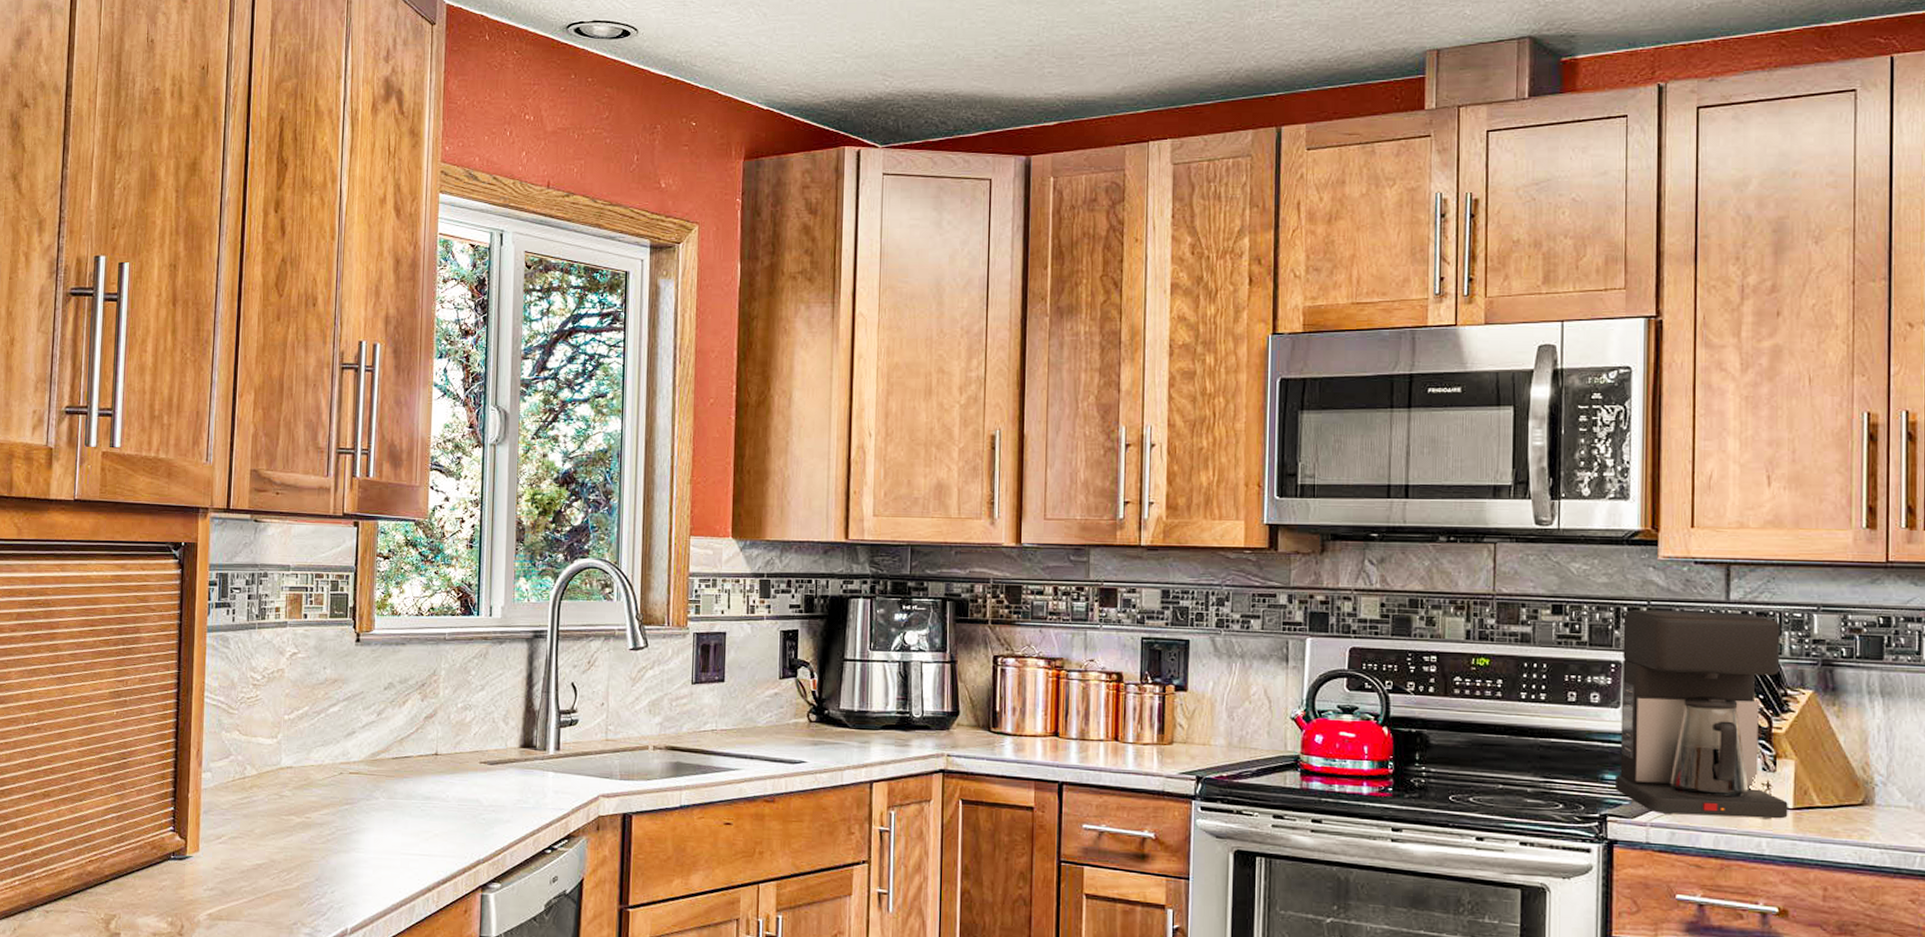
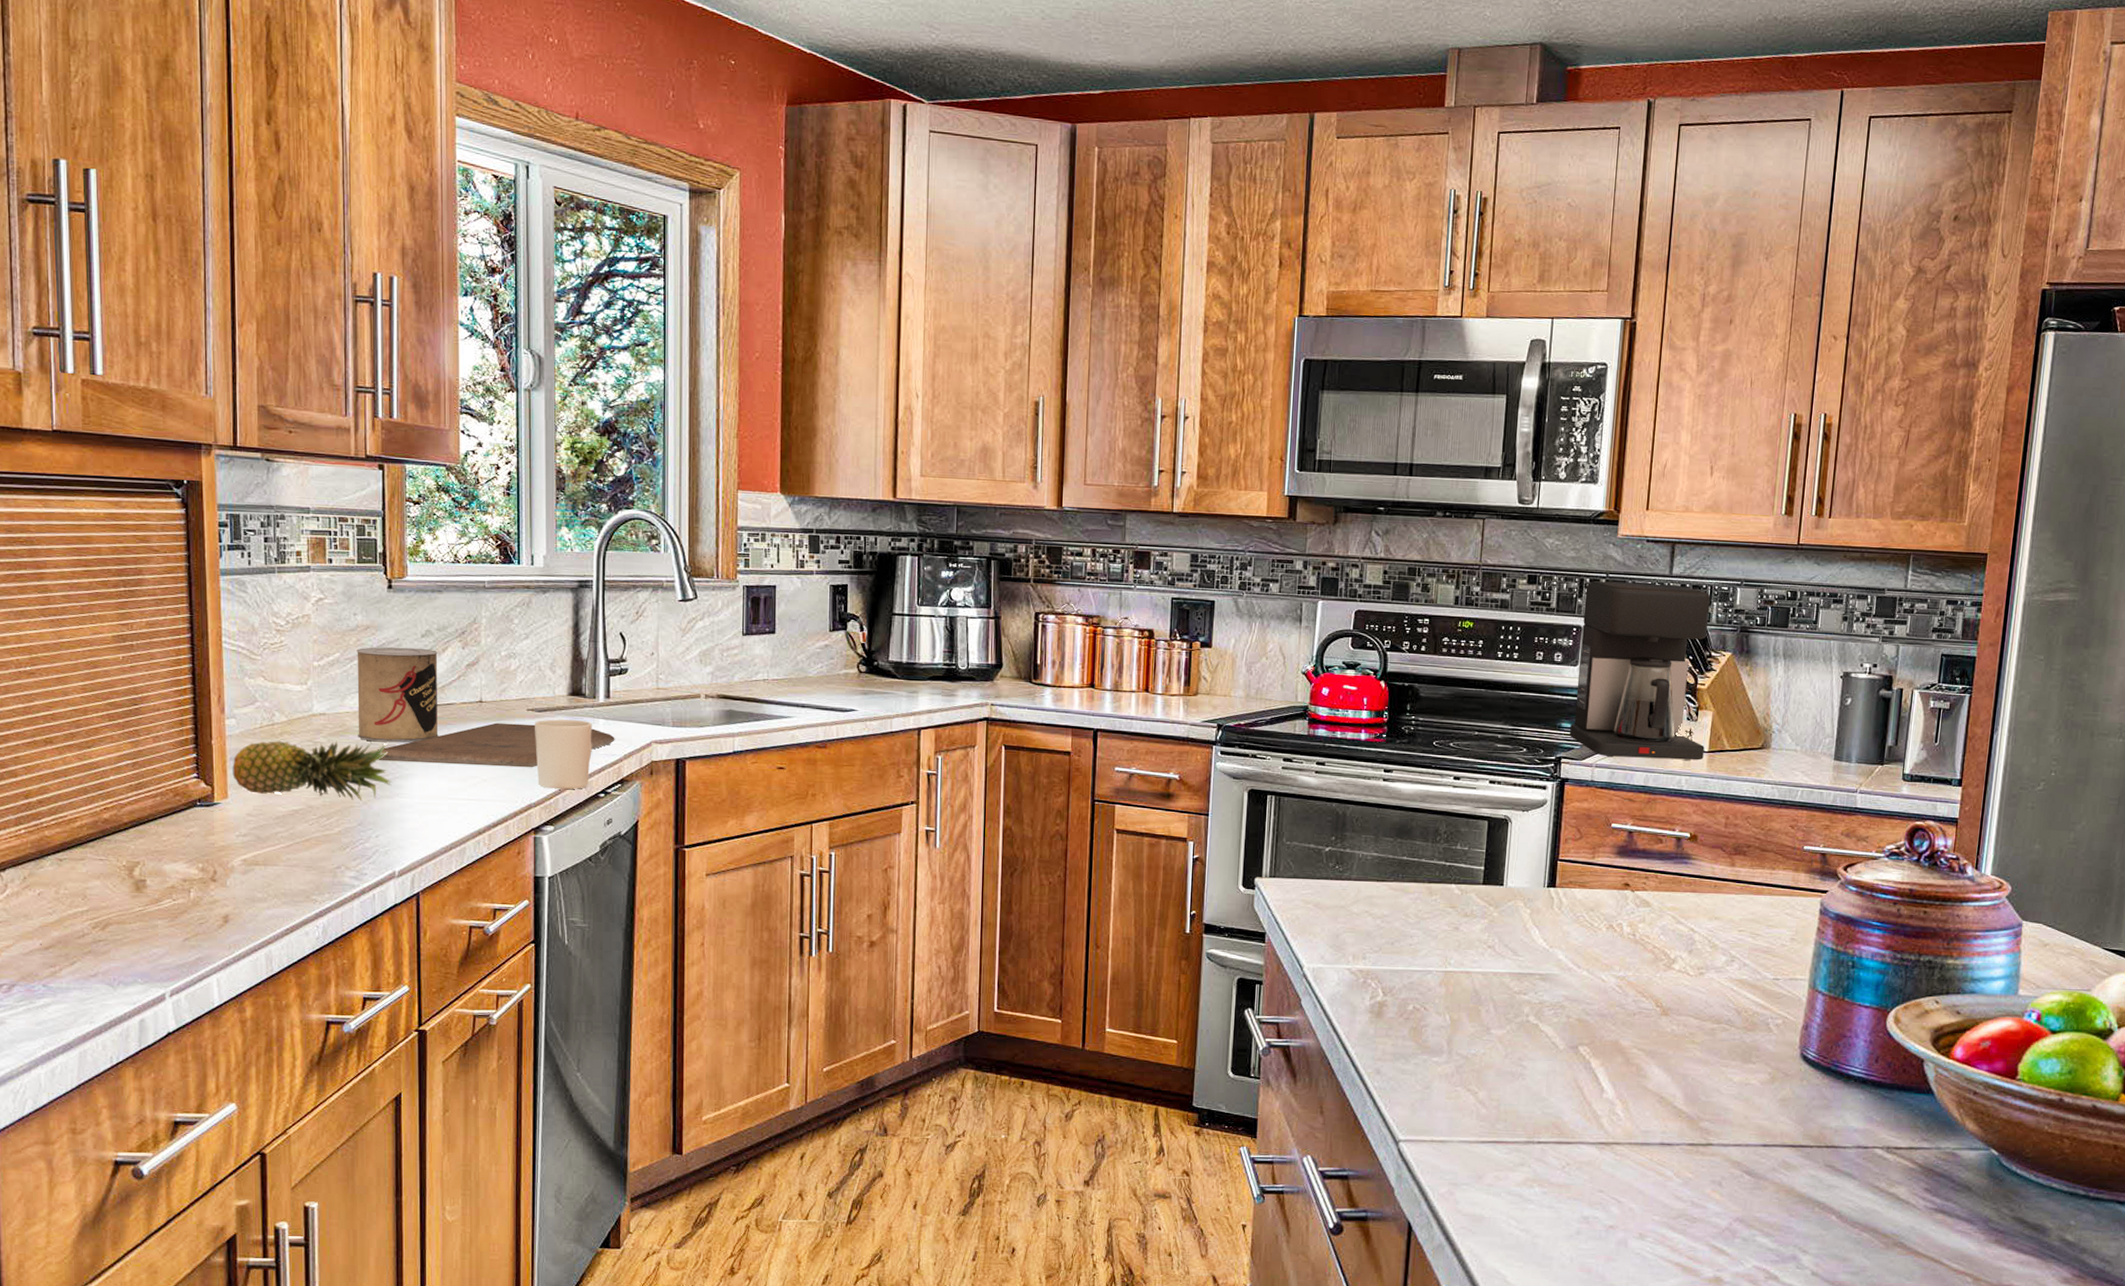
fruit: none [204,793,350,855] -> present [232,740,393,801]
tin can: none [320,700,399,797] -> present [357,647,439,743]
cutting board: none [337,775,564,823] -> present [376,722,615,768]
mug: none [486,772,542,846] -> present [535,719,592,790]

